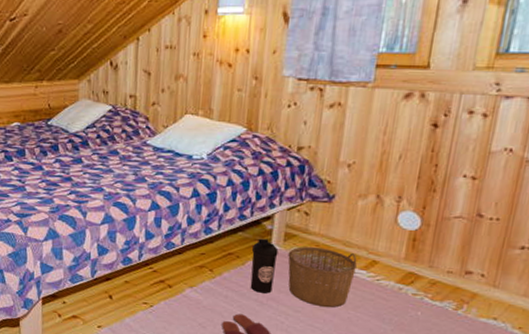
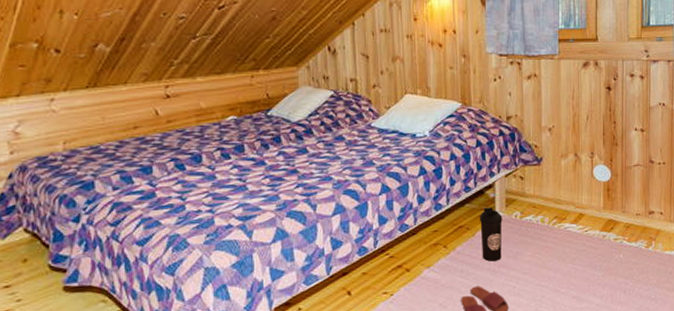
basket: present [288,246,357,308] -> none [511,208,568,265]

